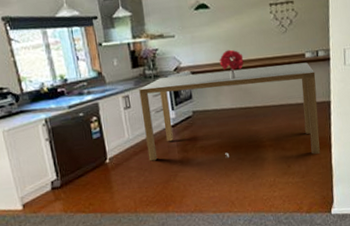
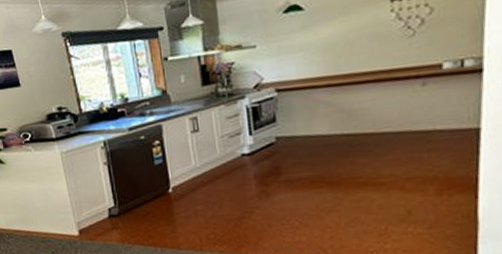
dining table: present [139,62,320,162] -> none [209,75,460,199]
bouquet: present [219,49,244,79] -> none [314,61,349,98]

